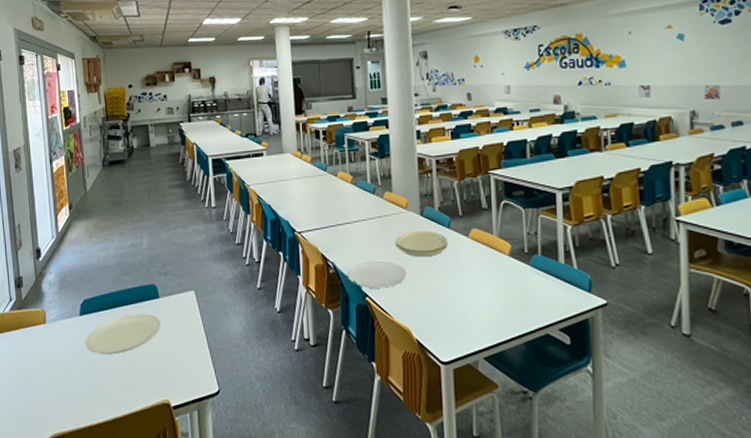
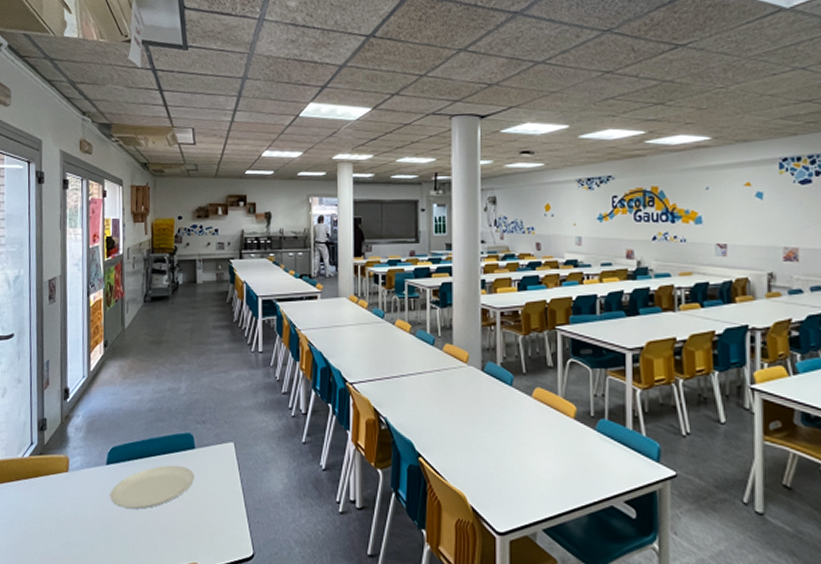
plate: present [346,261,407,288] -> none [399,418,464,448]
plate: present [395,230,448,257] -> none [453,387,510,416]

